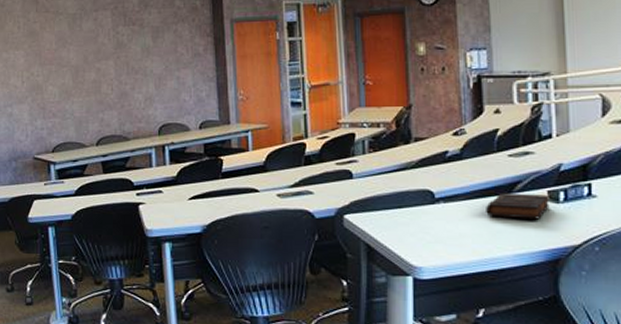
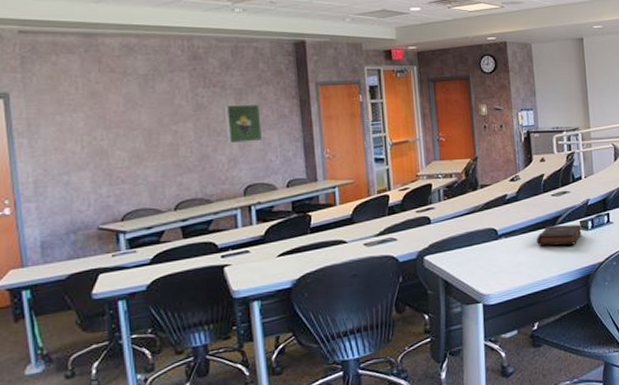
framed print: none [143,42,178,82] -> present [225,104,263,144]

